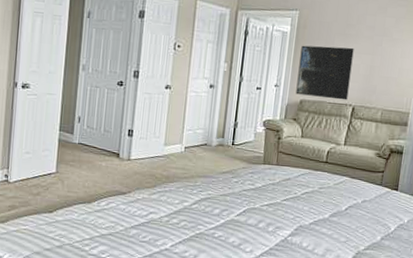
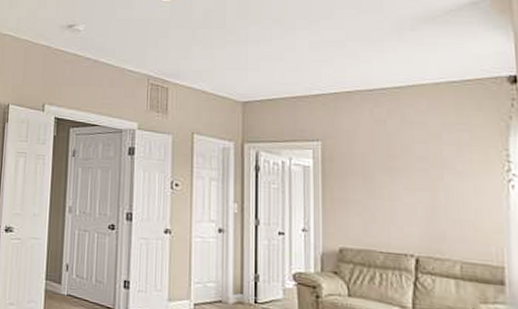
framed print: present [295,45,354,100] -> none [331,181,407,250]

